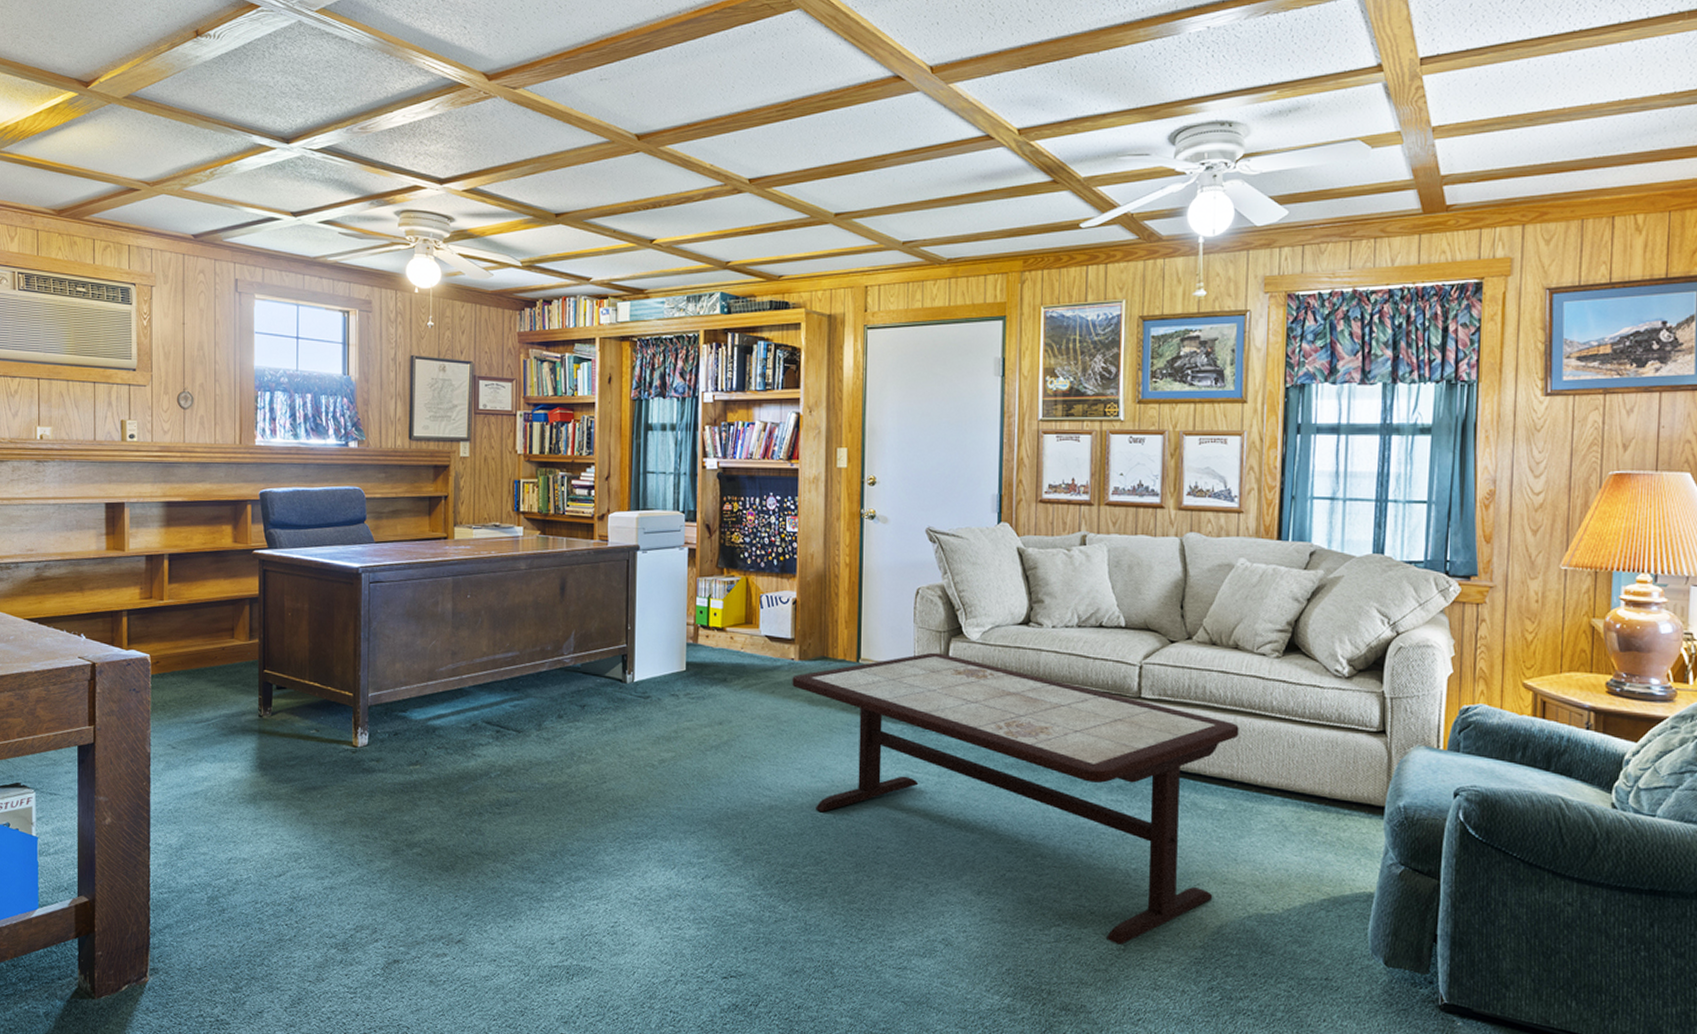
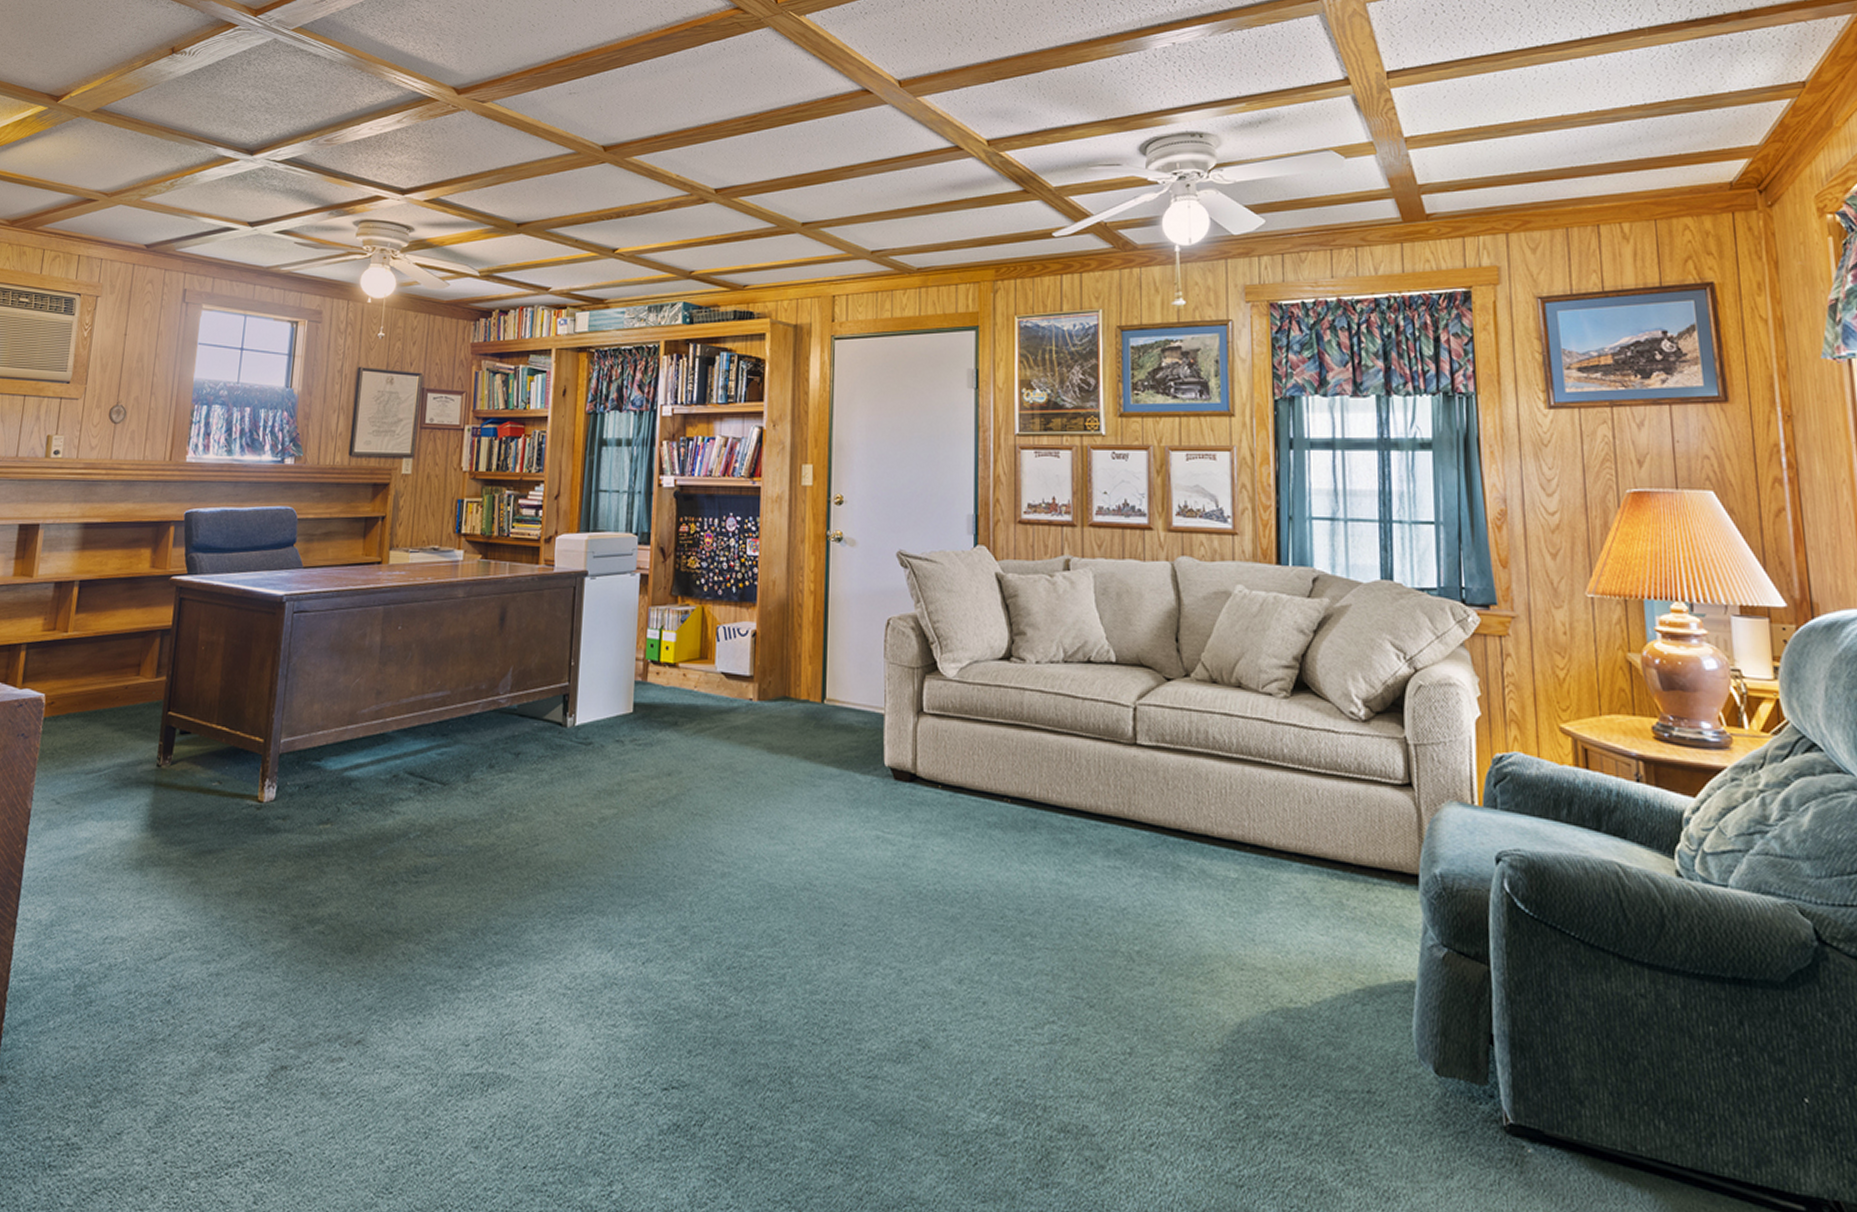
coffee table: present [792,652,1239,945] -> none [750,691,1248,1047]

